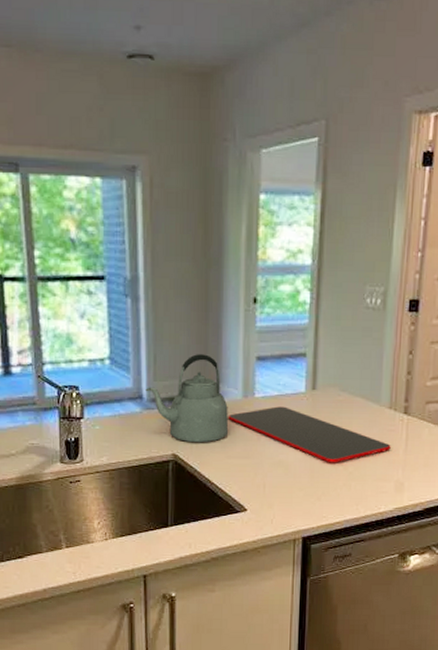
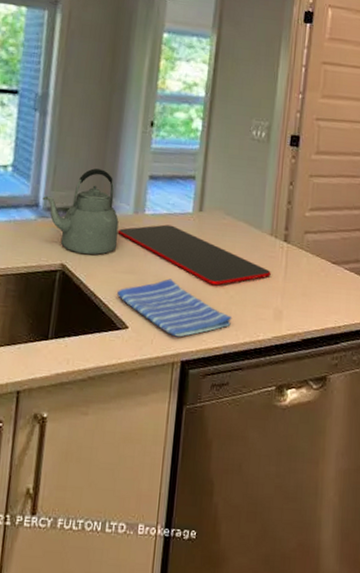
dish towel: none [233,460,351,515] -> present [117,279,231,337]

